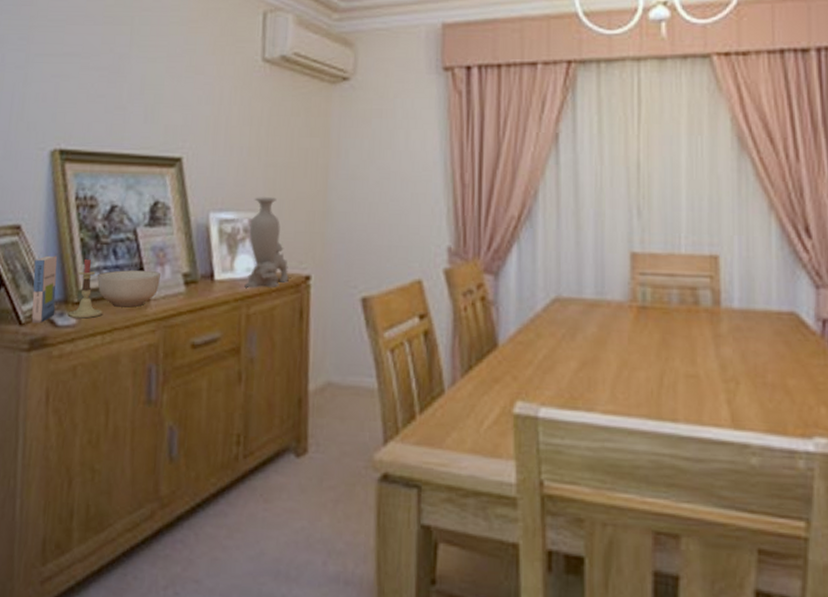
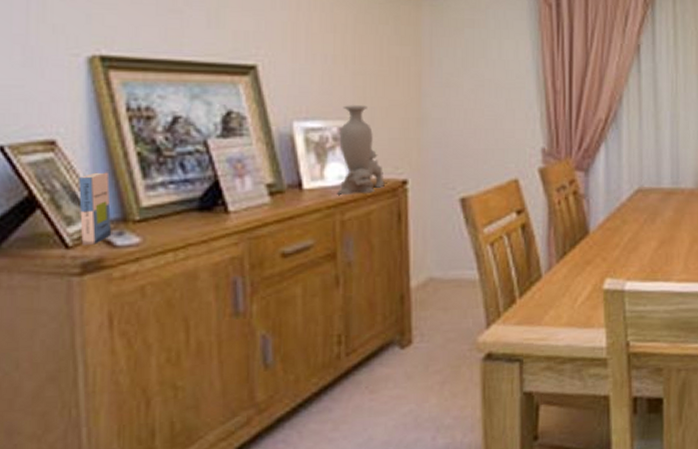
candlestick: present [67,258,102,319] -> none [128,173,172,237]
bowl: present [96,269,162,308] -> none [162,182,241,222]

